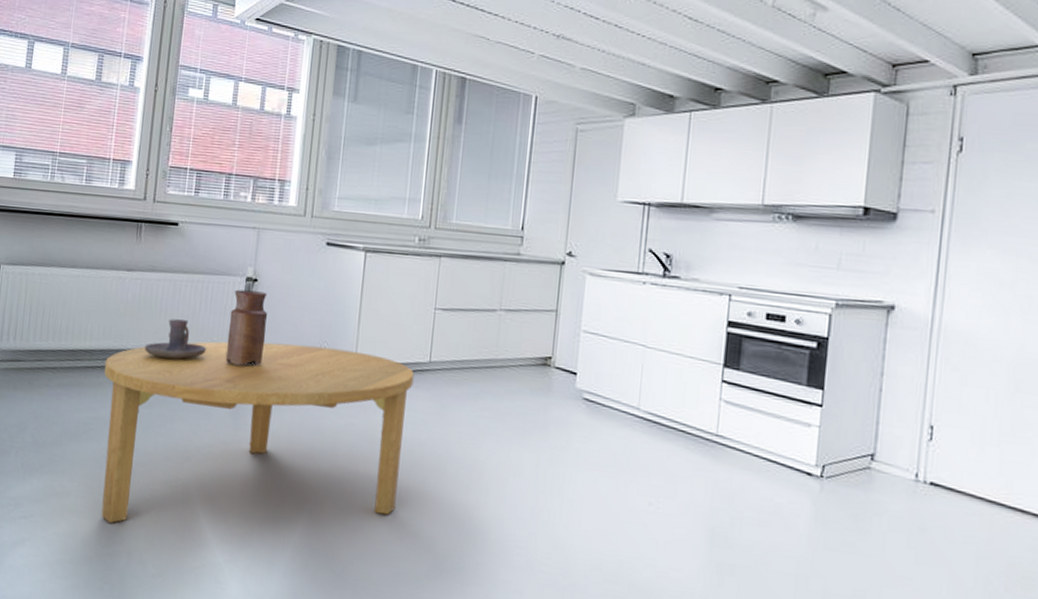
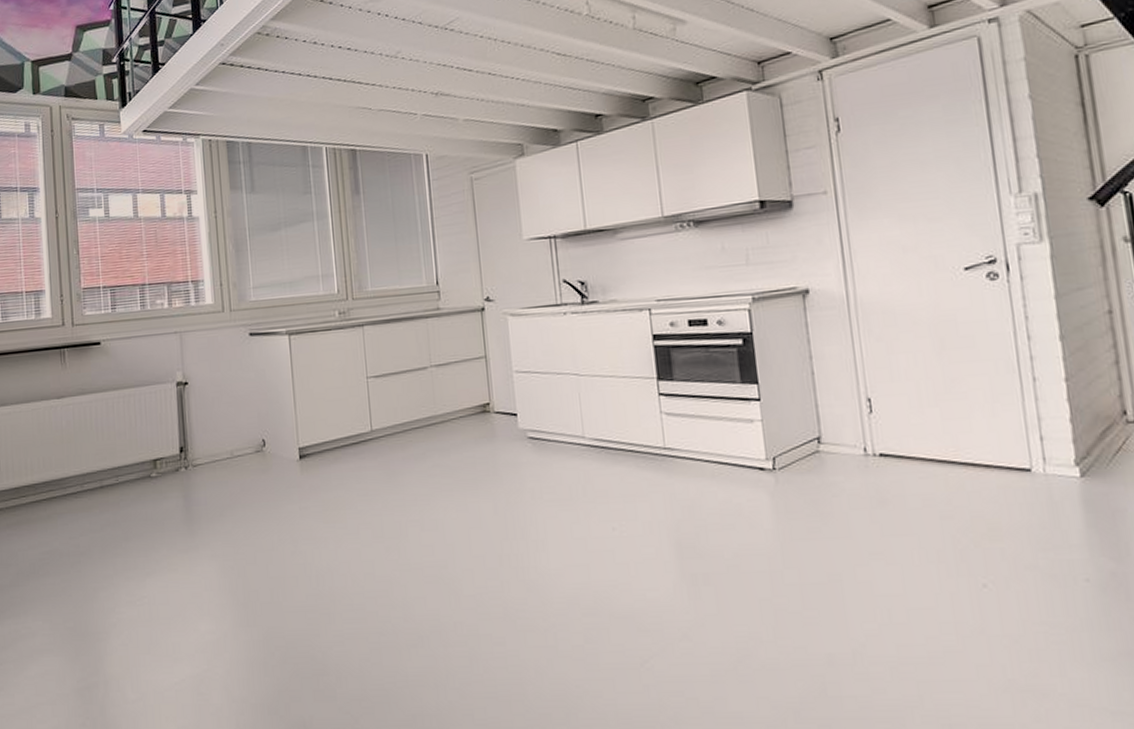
dining table: present [101,341,415,523] -> none [50,434,364,655]
candle holder: present [144,319,207,360] -> none [86,436,150,479]
vase: present [225,289,268,366] -> none [166,393,207,472]

